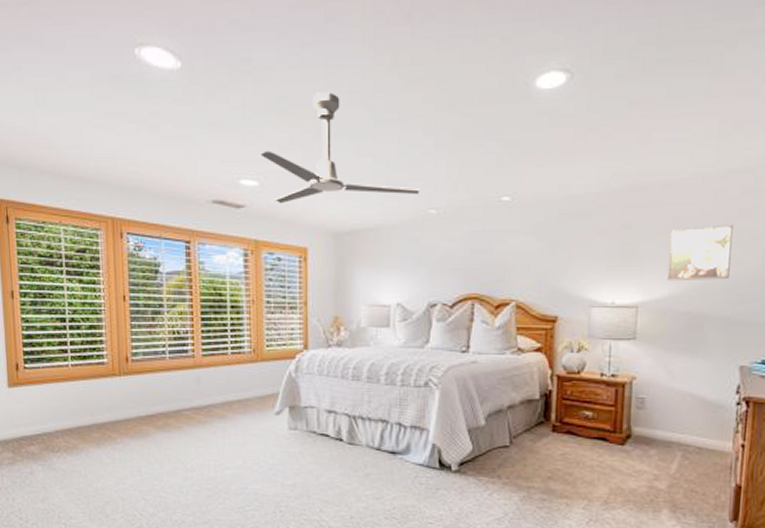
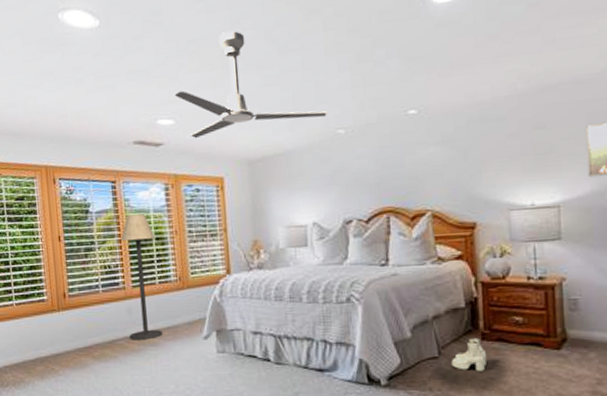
floor lamp: none [193,279,232,412] -> present [121,214,163,340]
boots: none [521,429,556,462] -> present [451,337,487,372]

